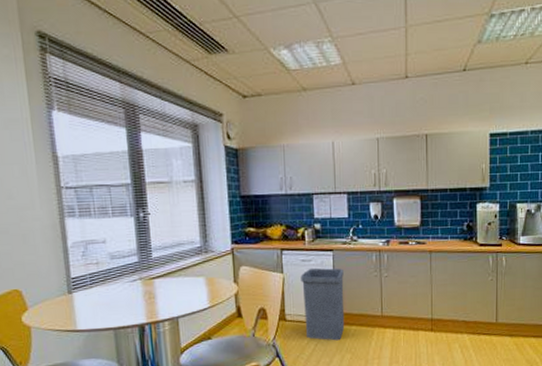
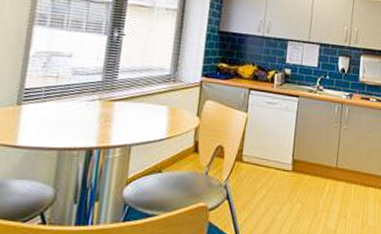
trash bin: present [300,268,345,341] -> none [260,111,306,189]

